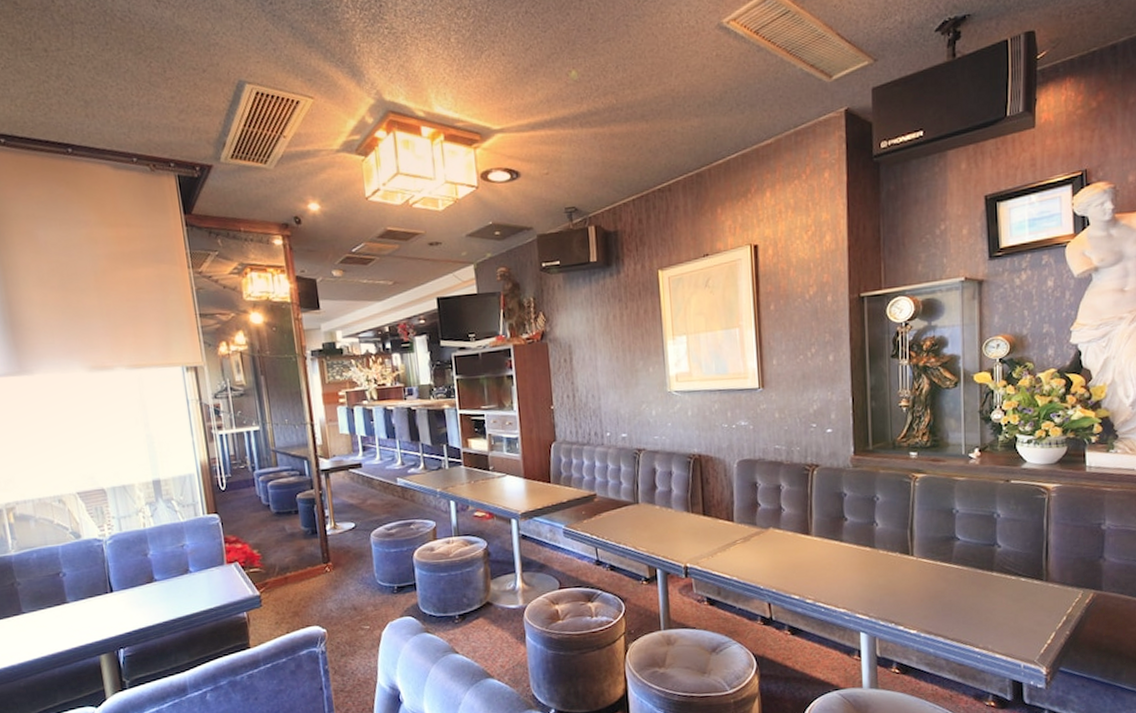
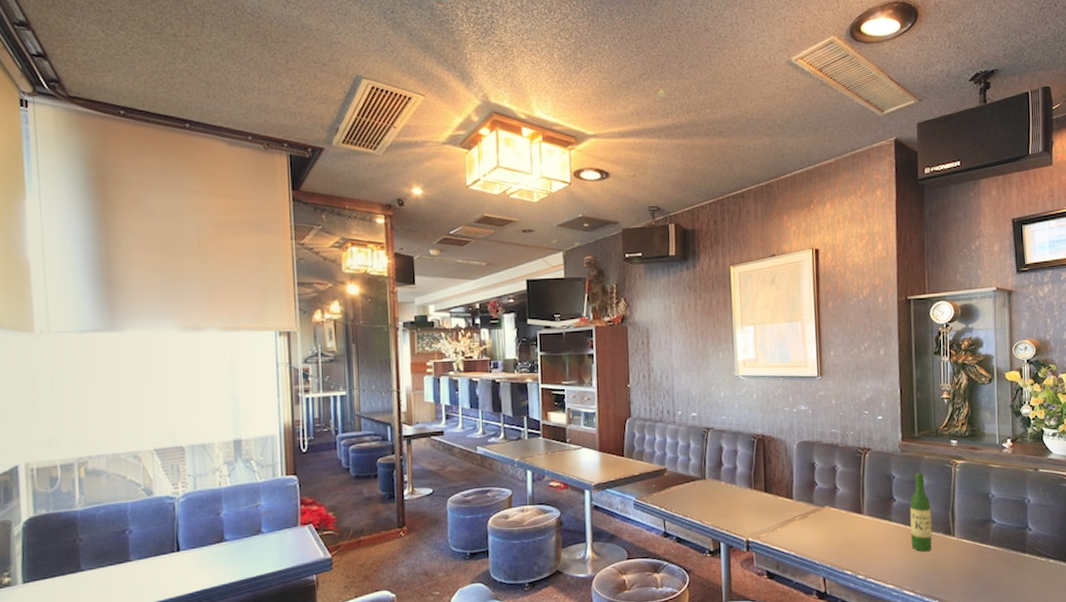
wine bottle: none [863,488,888,574] -> present [910,472,932,552]

